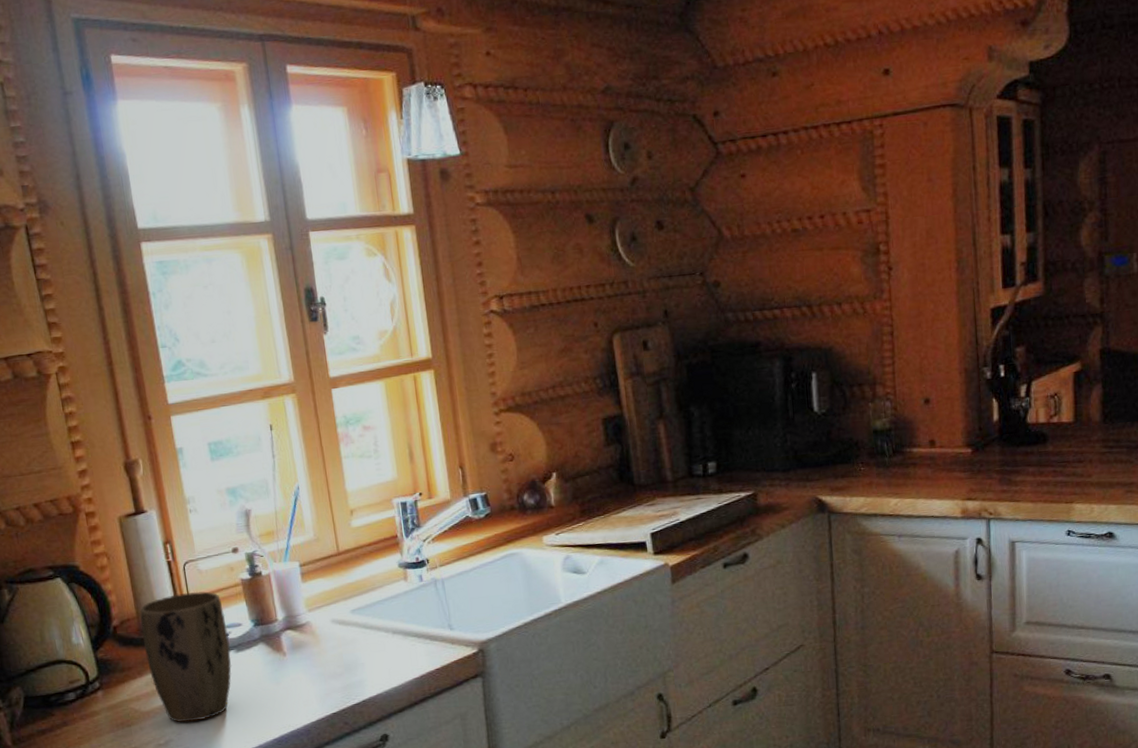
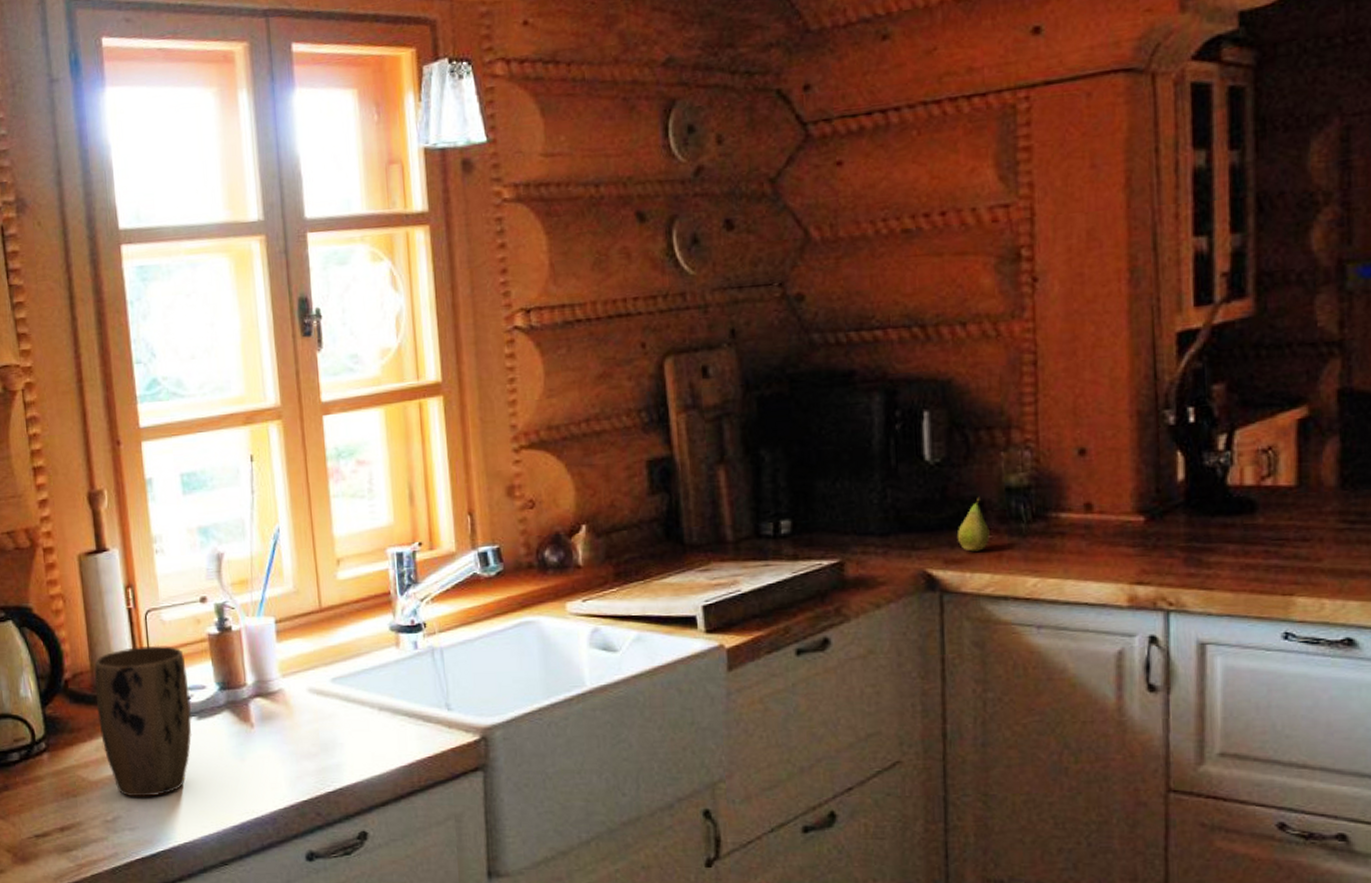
fruit: none [839,438,863,481] -> present [956,496,990,552]

